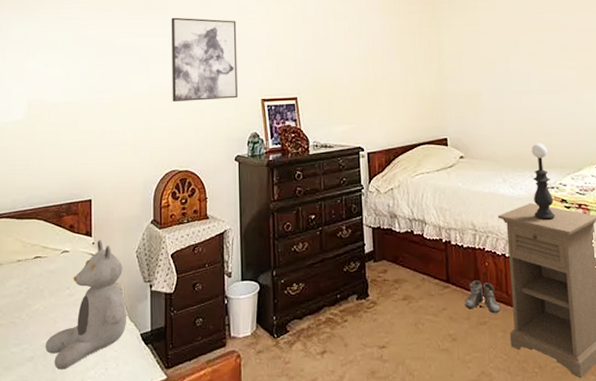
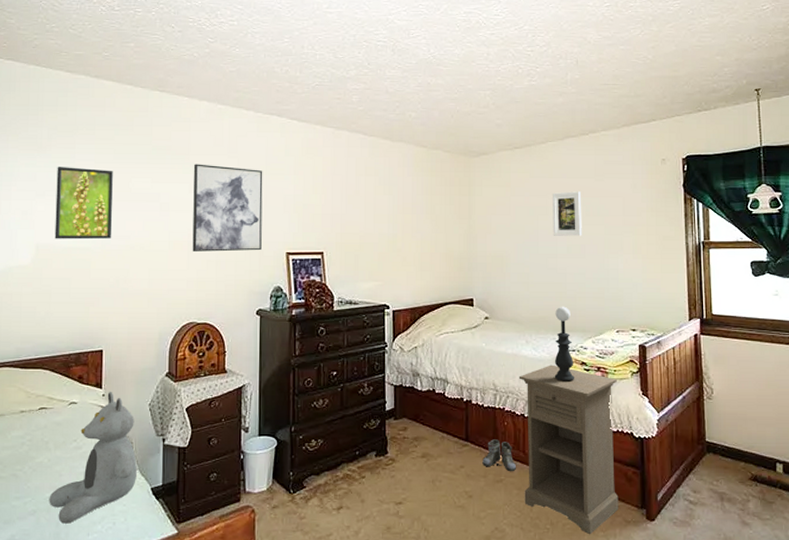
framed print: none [45,26,98,95] -> present [54,167,113,240]
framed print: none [522,27,554,72] -> present [553,191,582,236]

